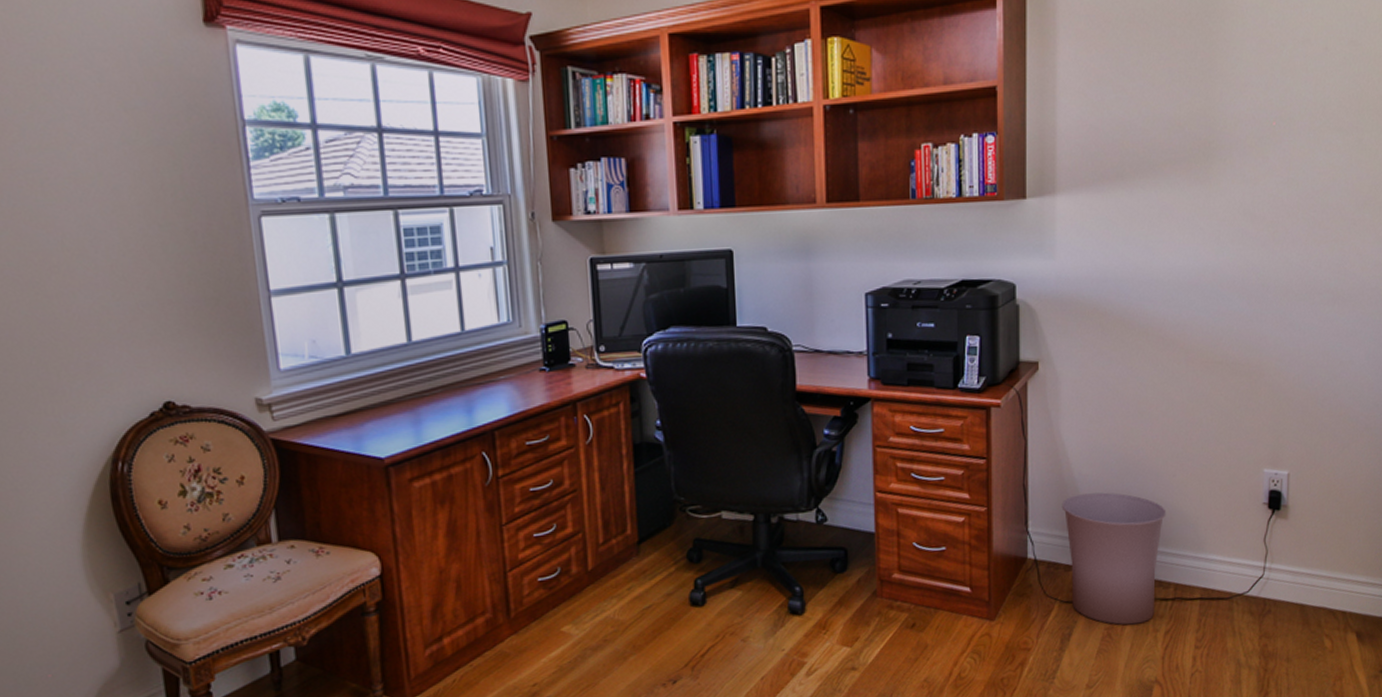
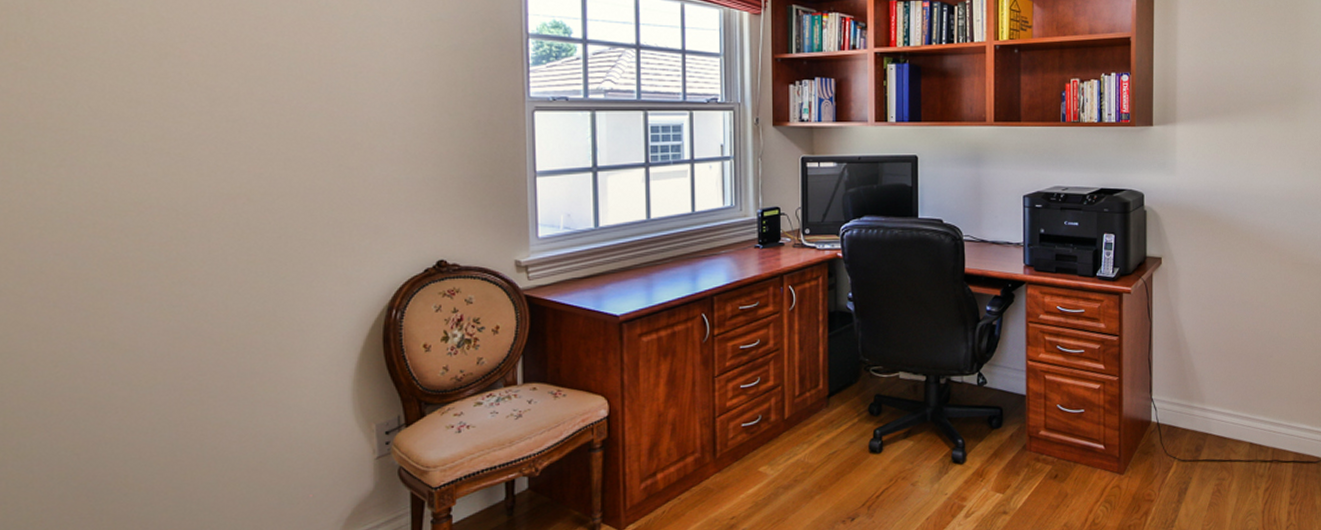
waste bin: present [1061,492,1166,625] -> none [1180,368,1265,482]

